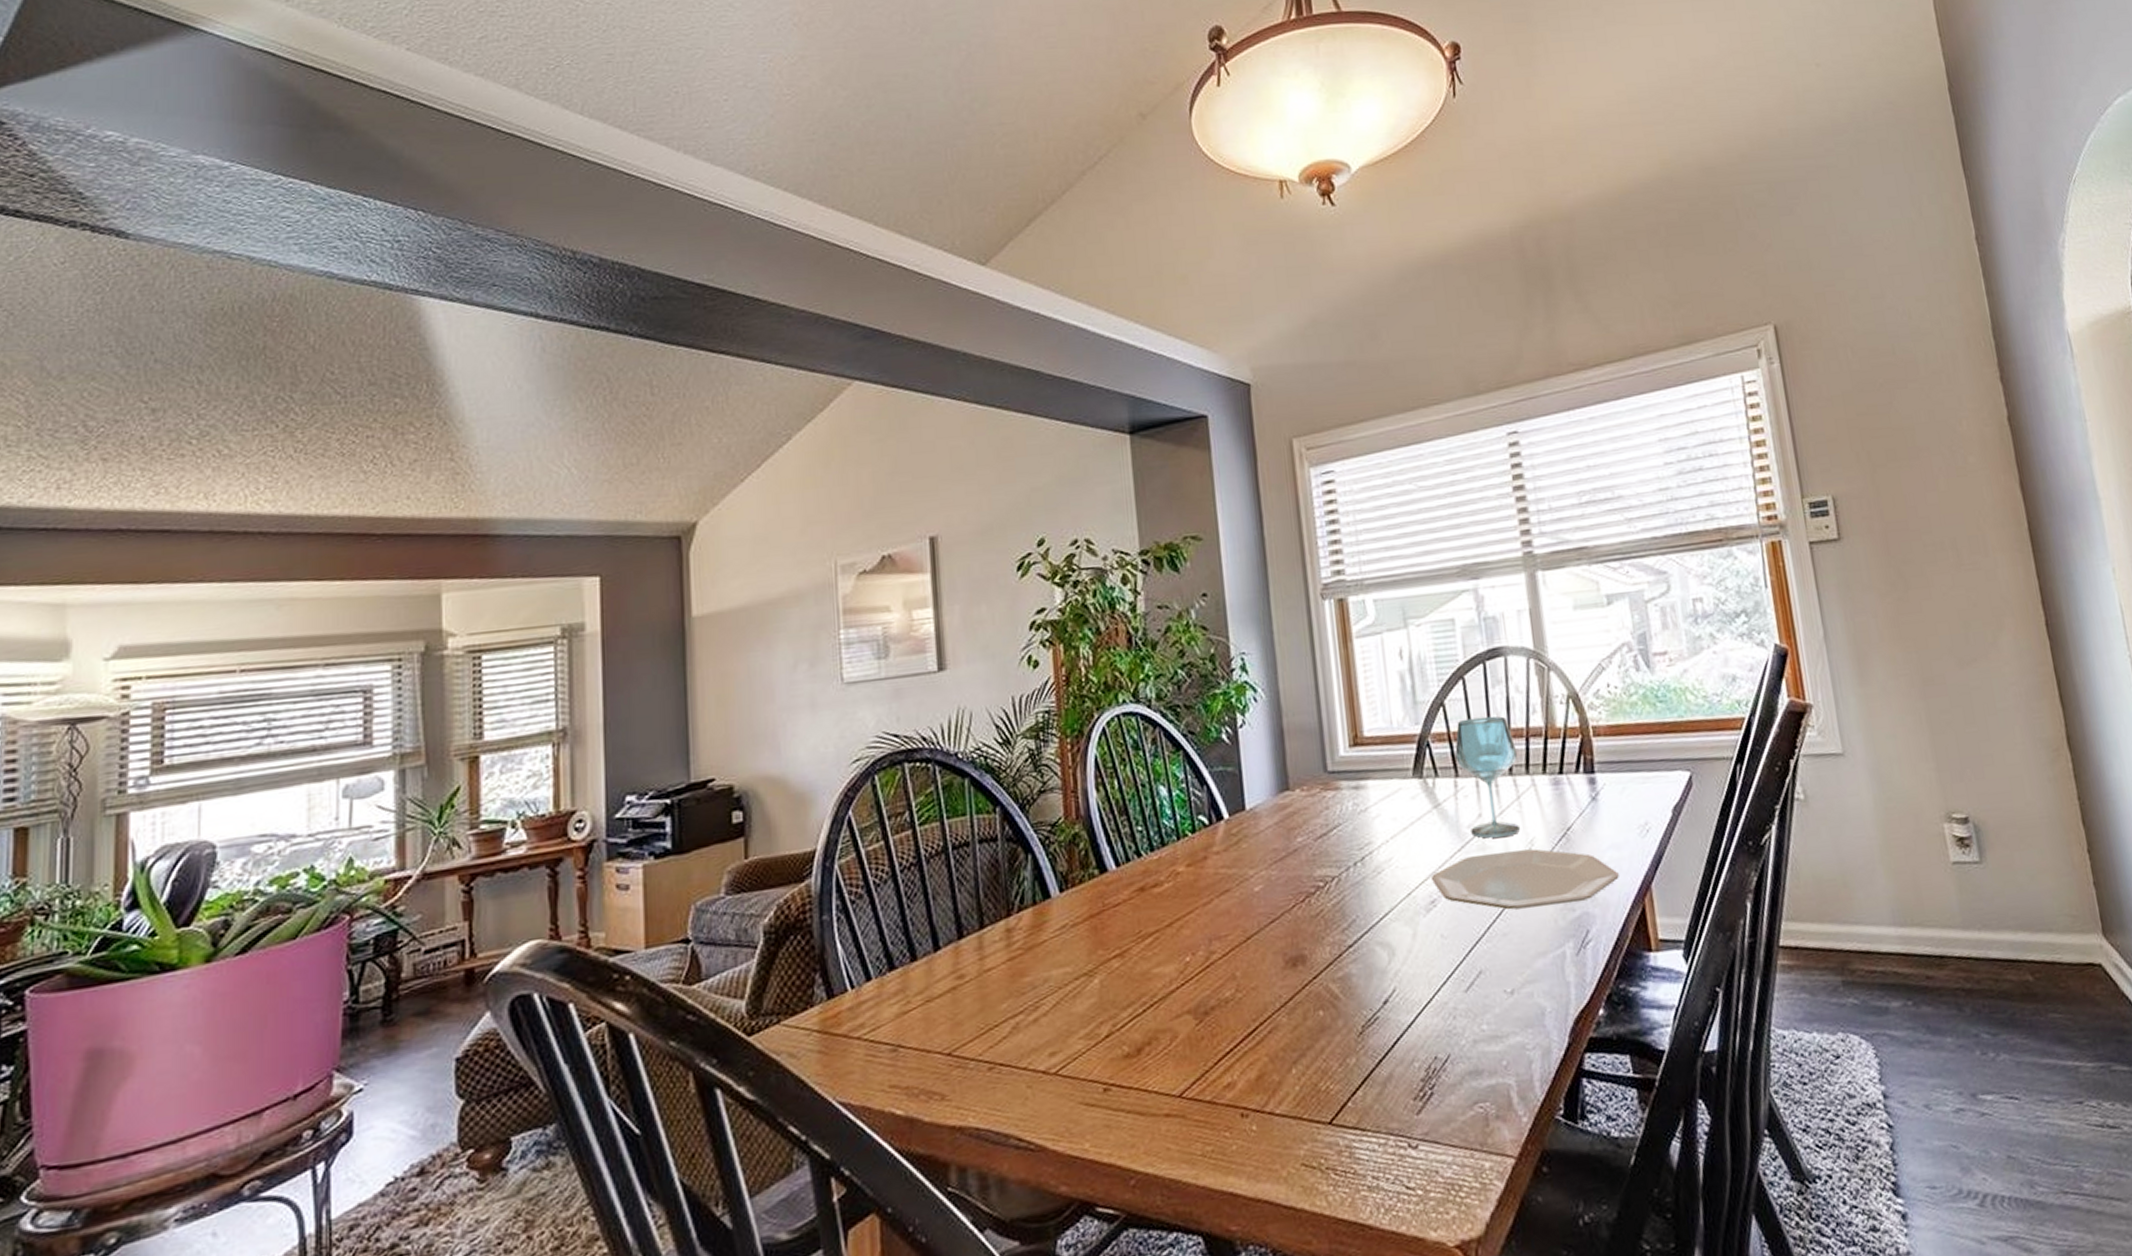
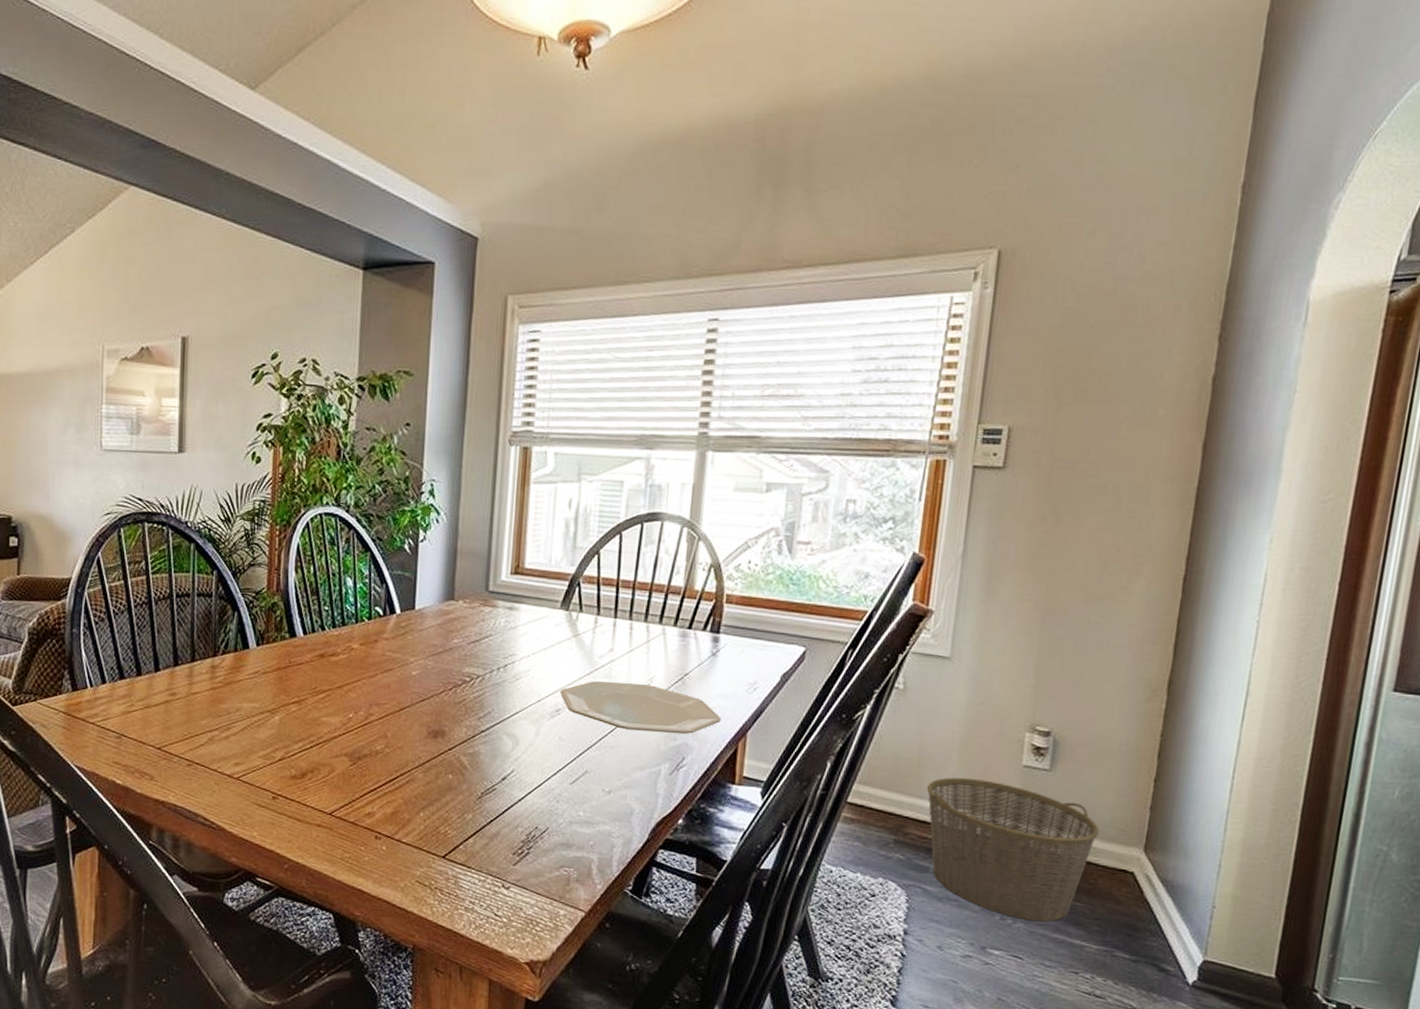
wine glass: present [1454,716,1521,839] -> none [599,568,656,671]
basket: none [1860,887,2052,1049] -> present [927,777,1099,922]

